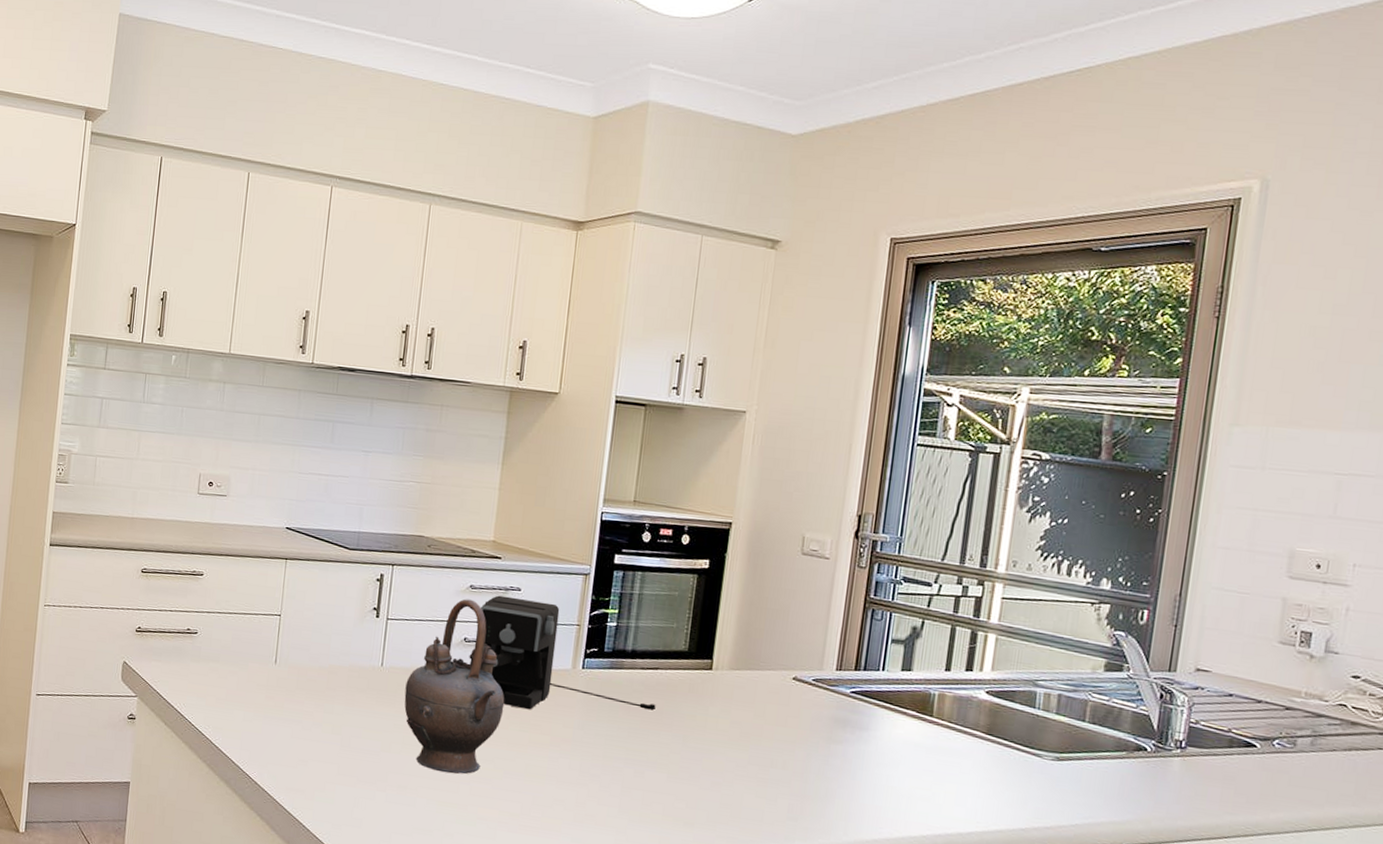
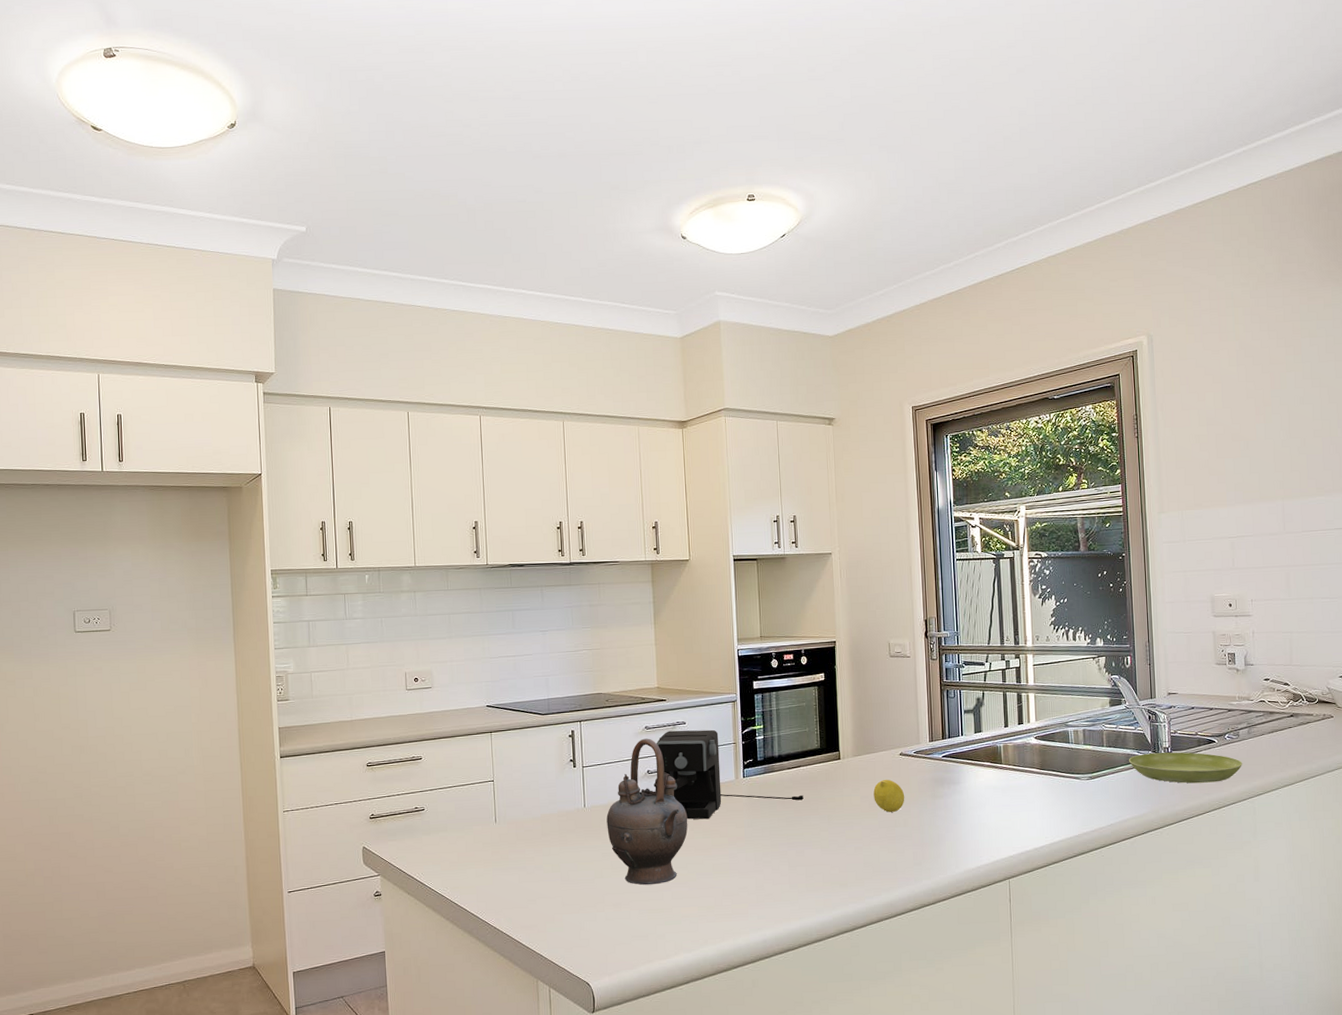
fruit: none [748,706,791,749] -> present [873,780,905,812]
saucer: none [1118,741,1295,801] -> present [1128,752,1243,784]

